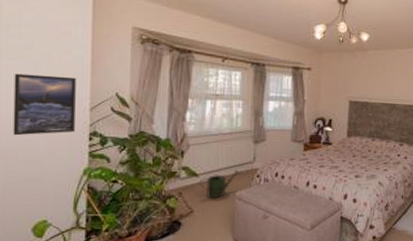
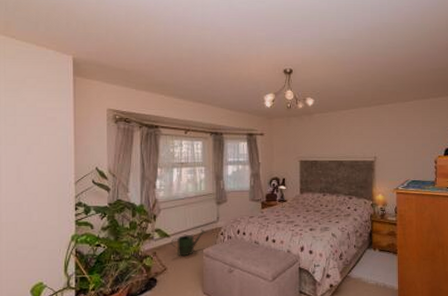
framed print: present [13,73,76,136] -> none [11,156,63,210]

